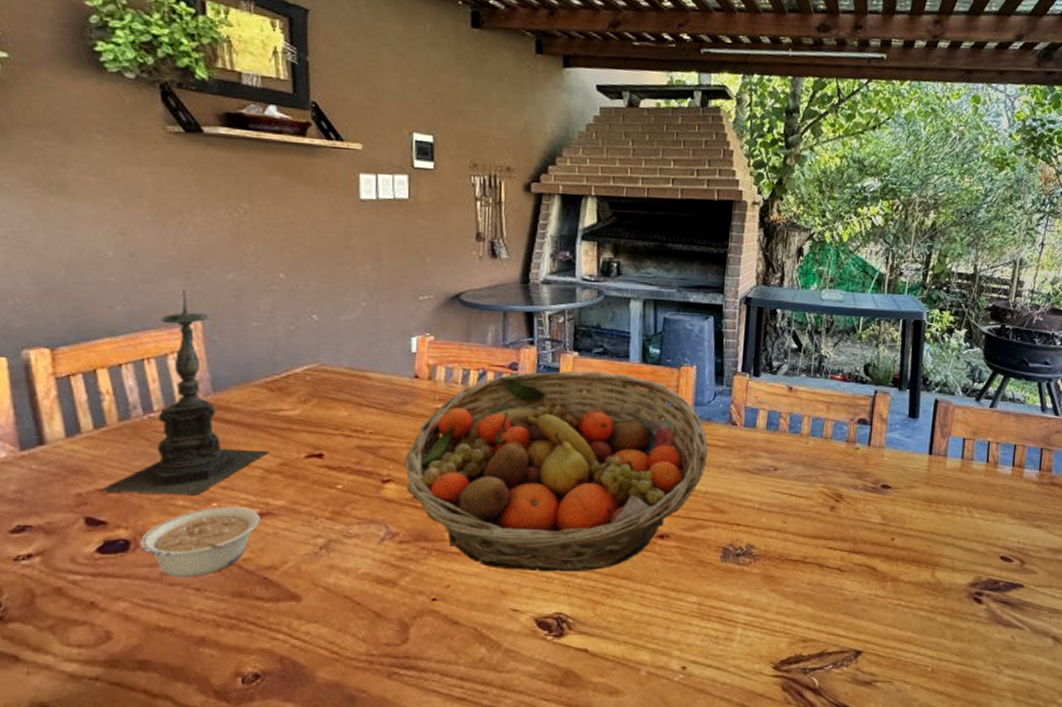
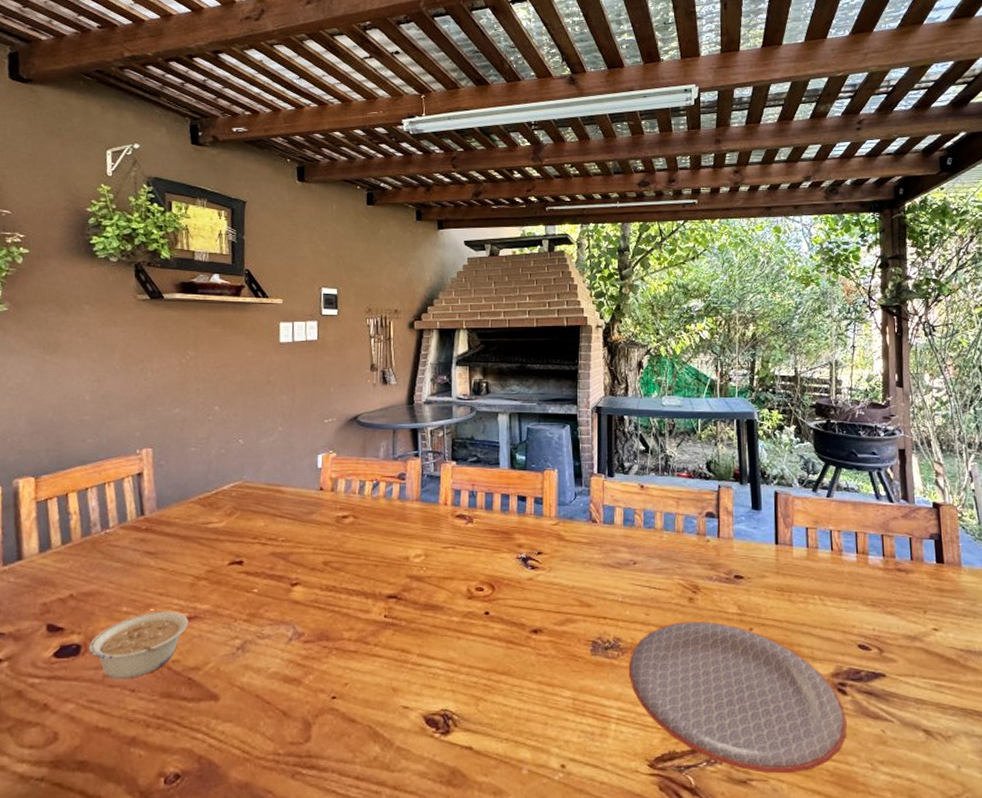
candle holder: present [100,290,270,496] -> none [61,424,199,602]
fruit basket: present [404,371,708,572] -> none [310,478,572,669]
plate: none [760,530,979,676] -> present [629,621,847,774]

